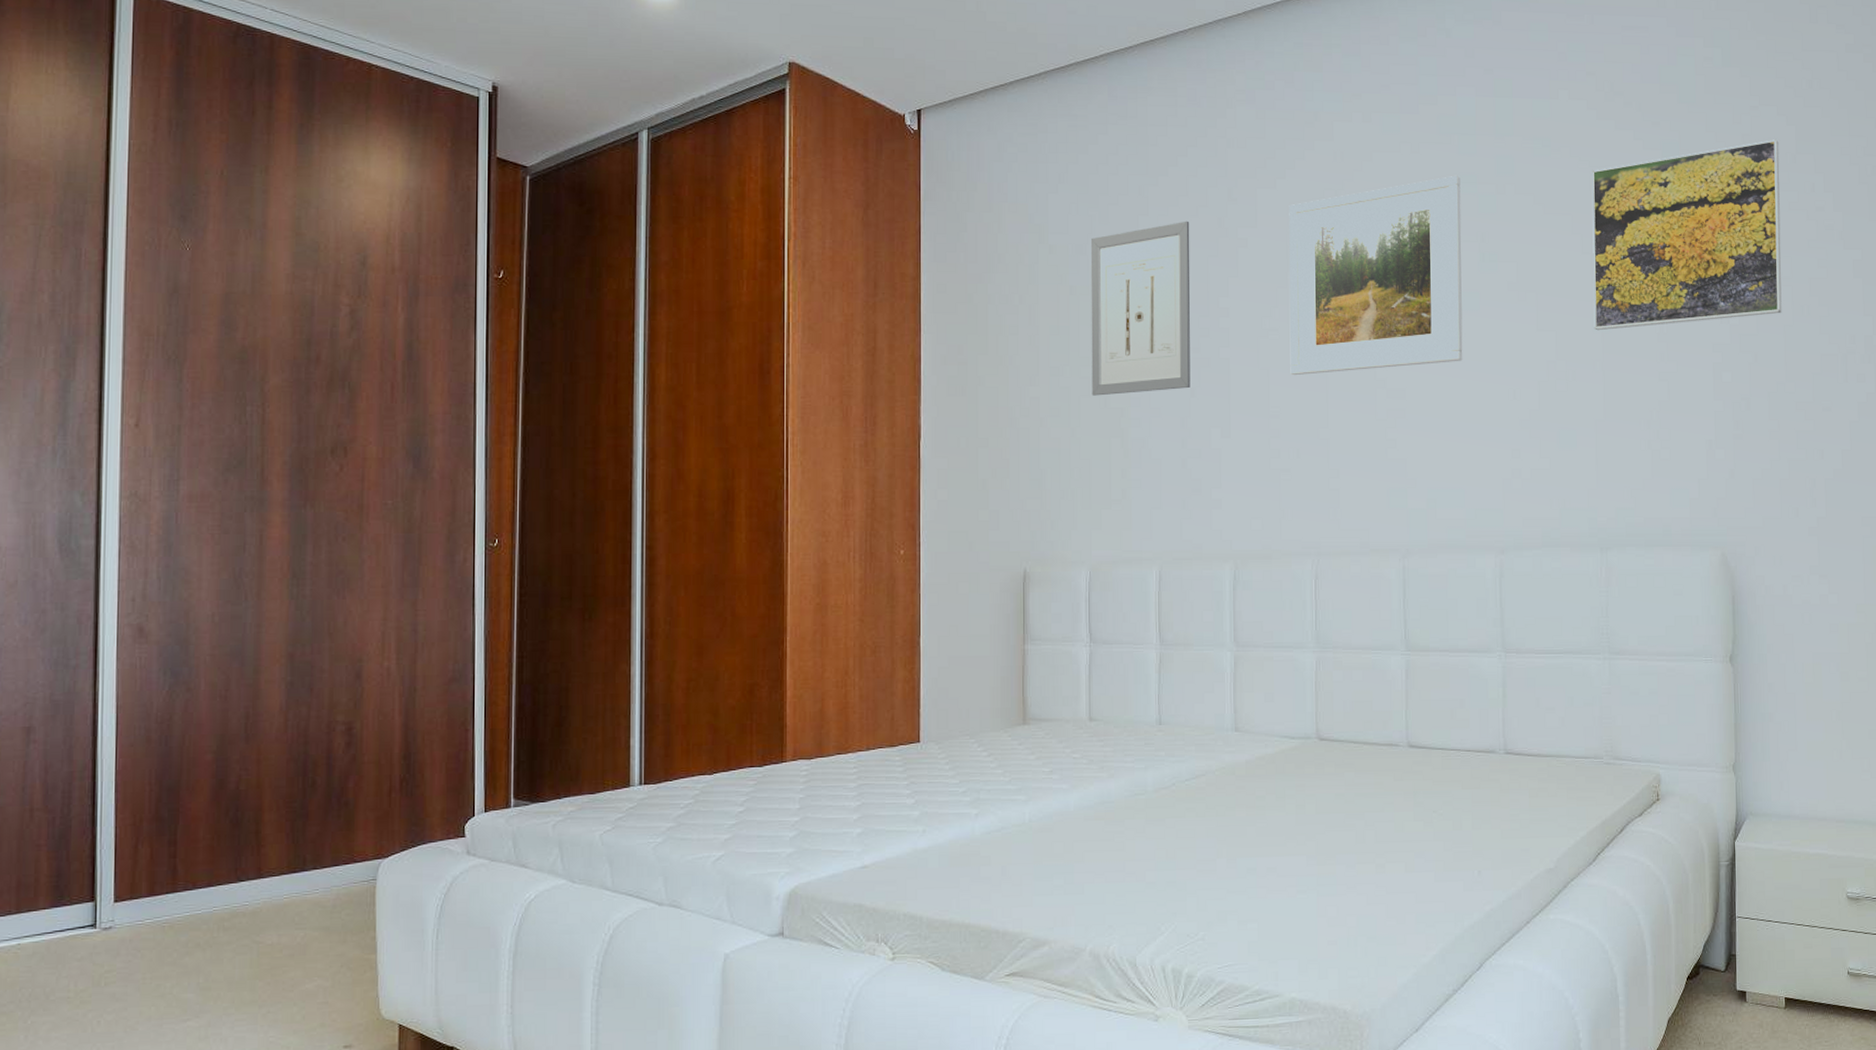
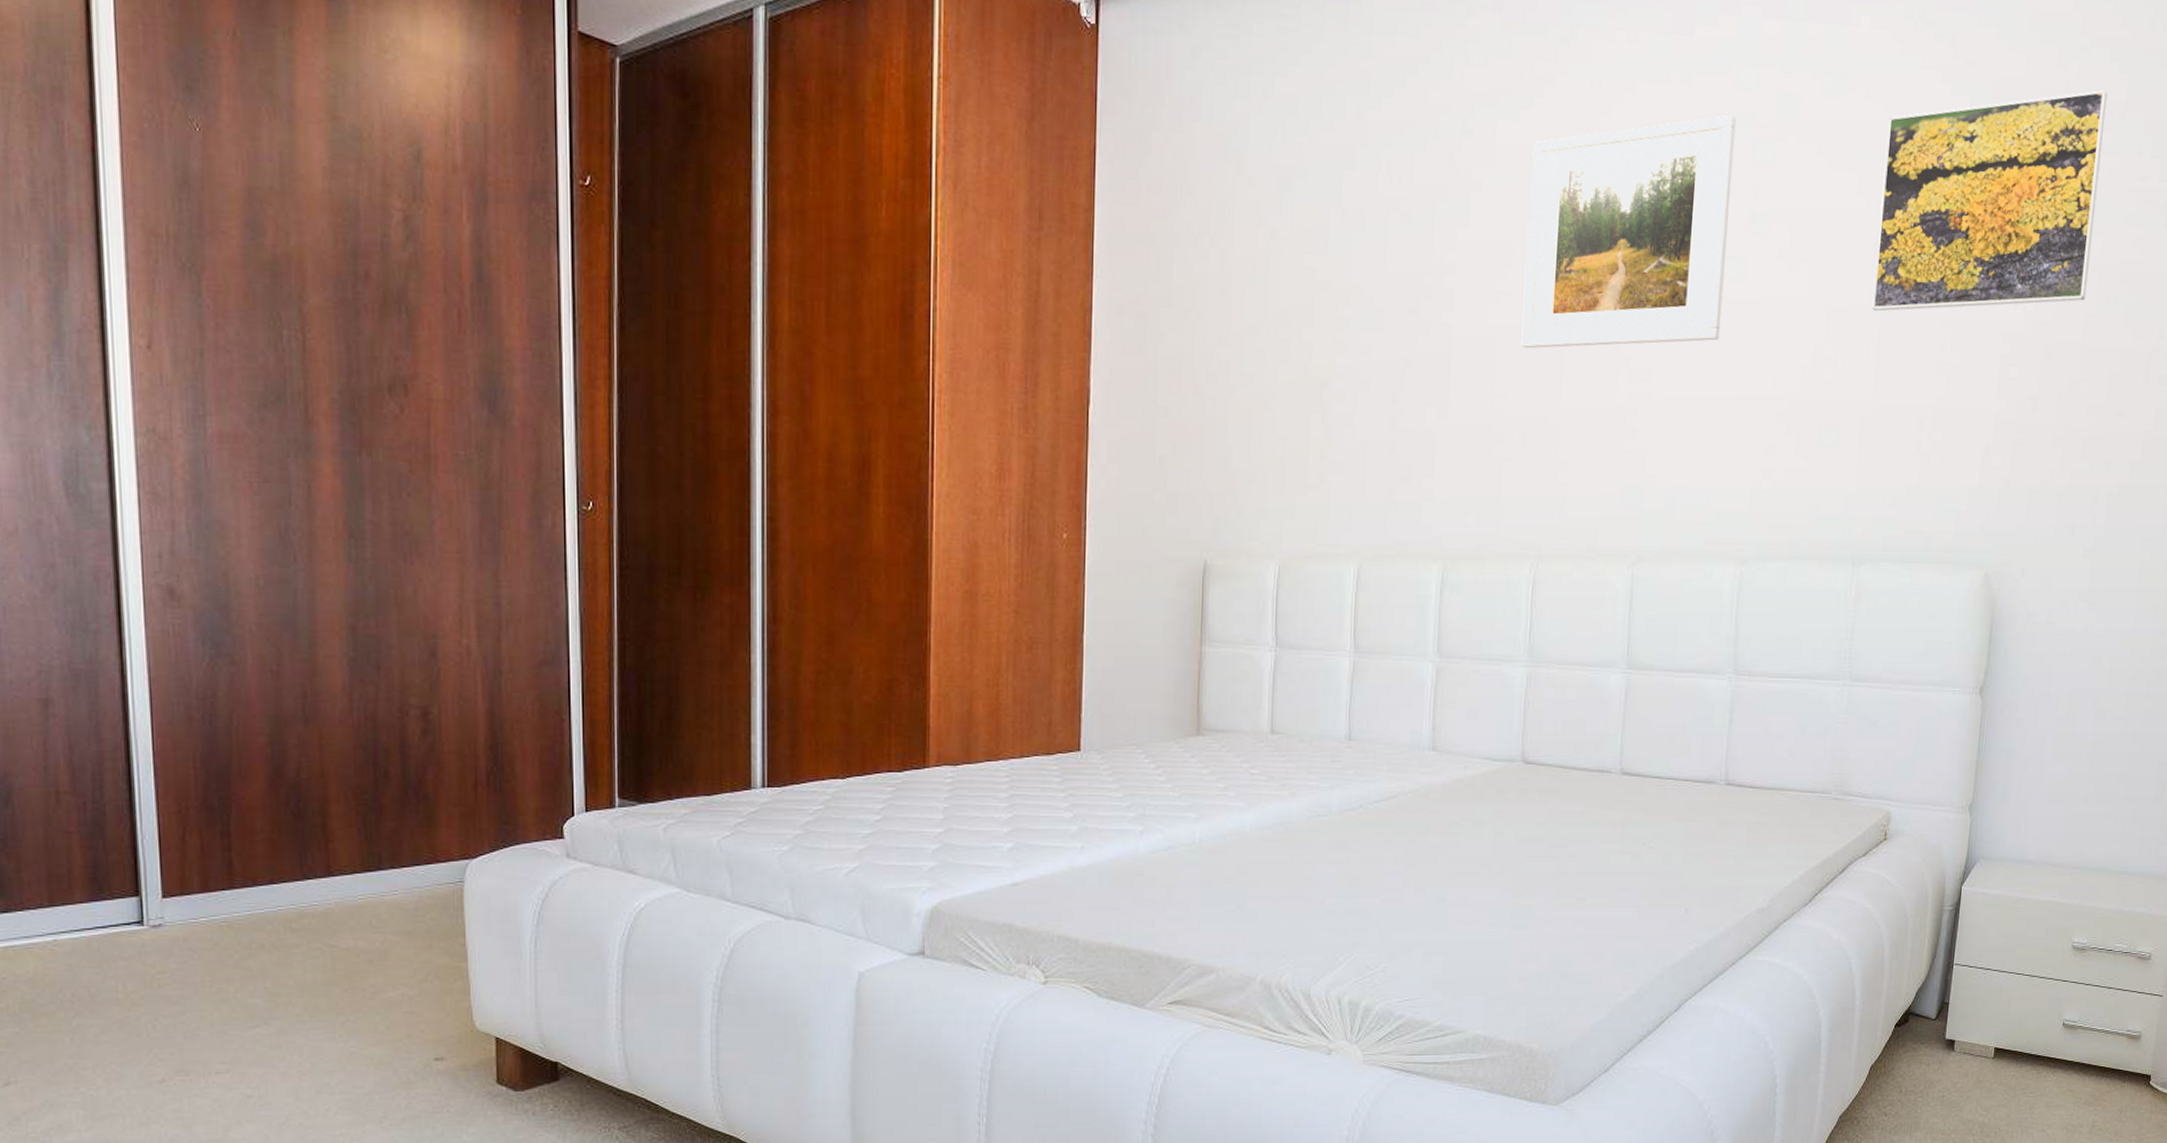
wall art: present [1090,221,1191,396] -> none [1290,155,1416,363]

